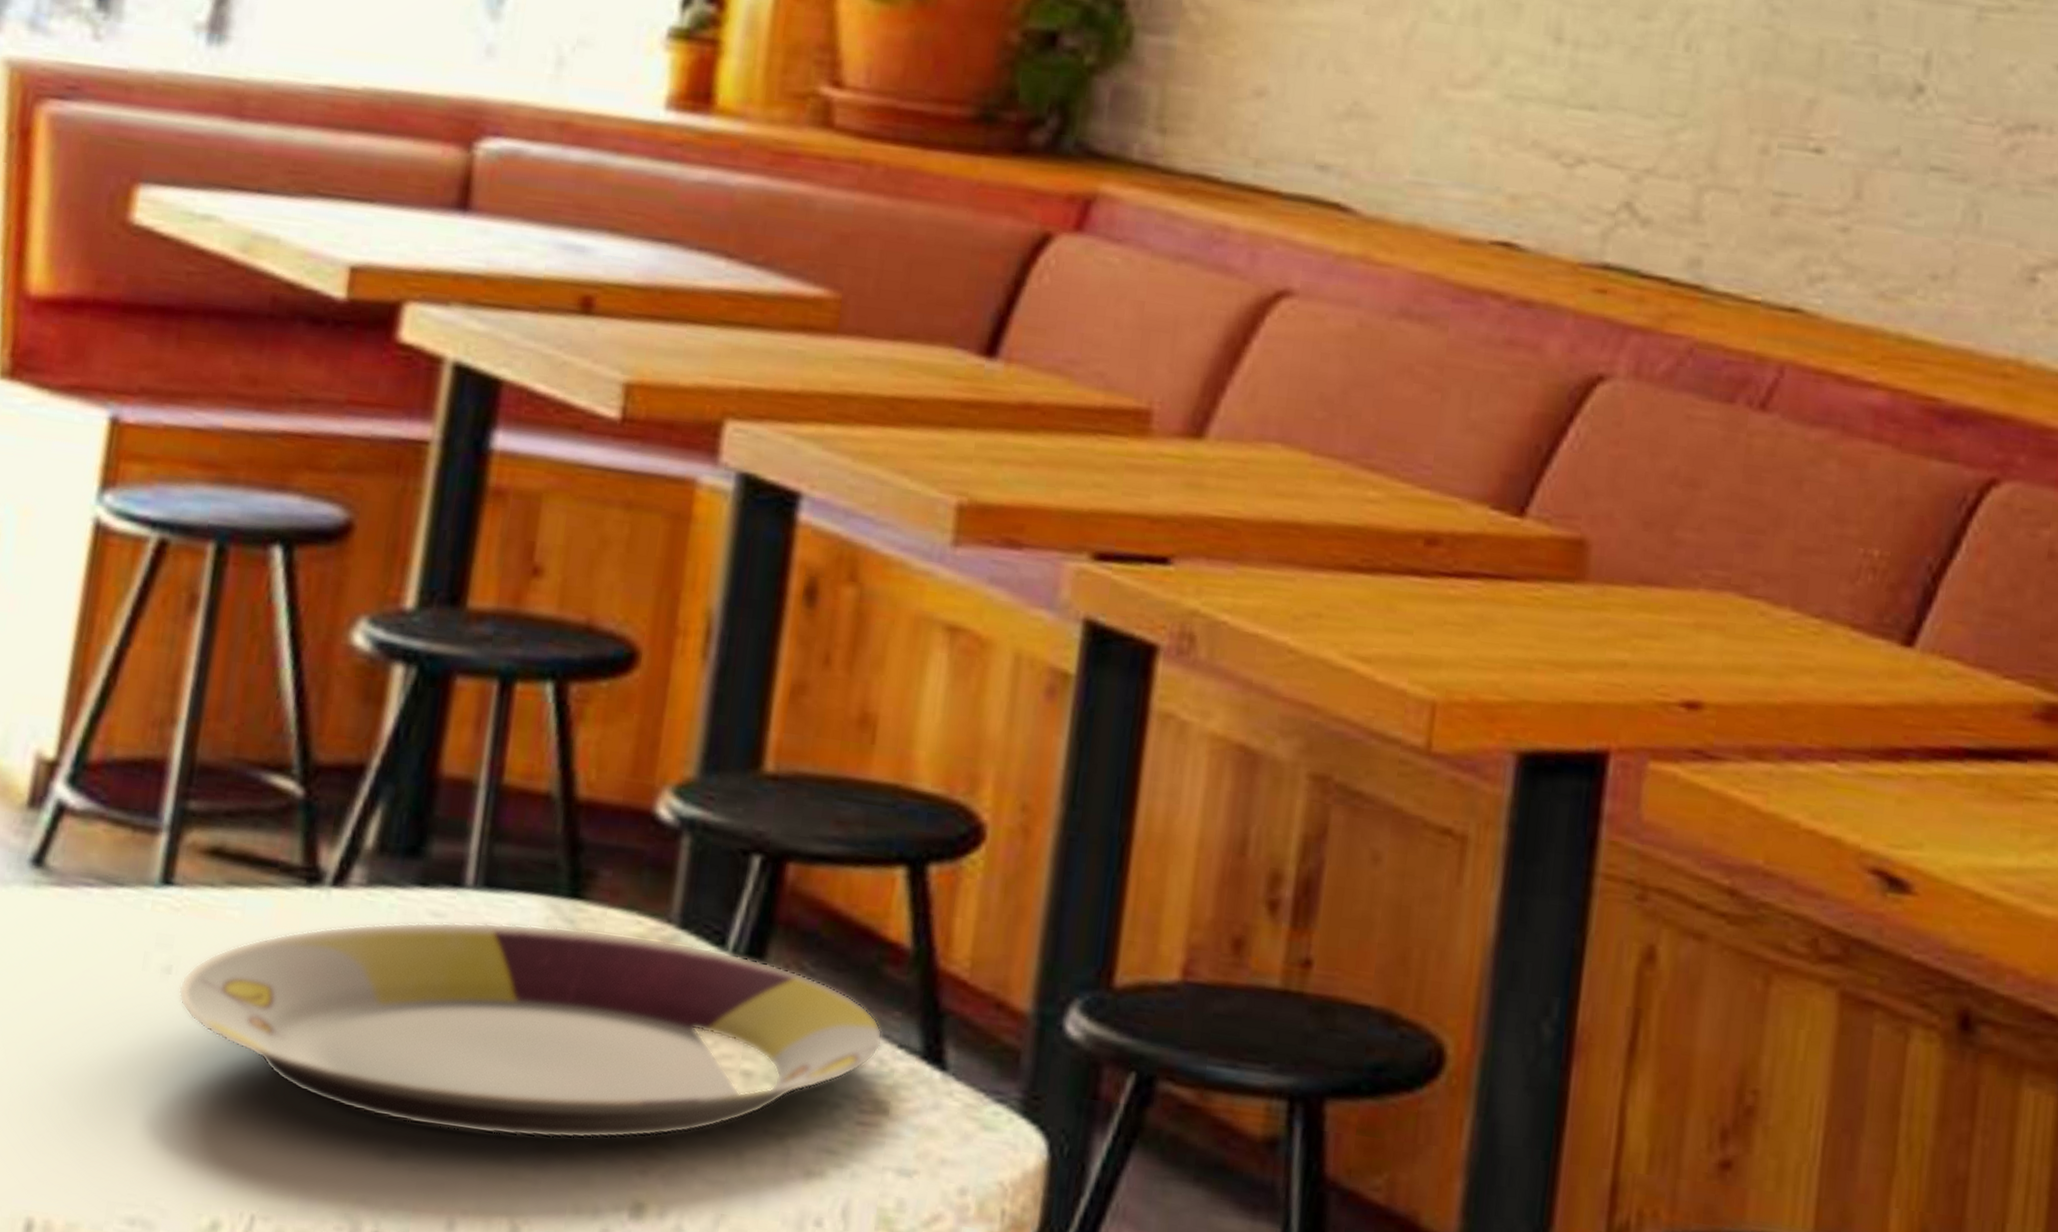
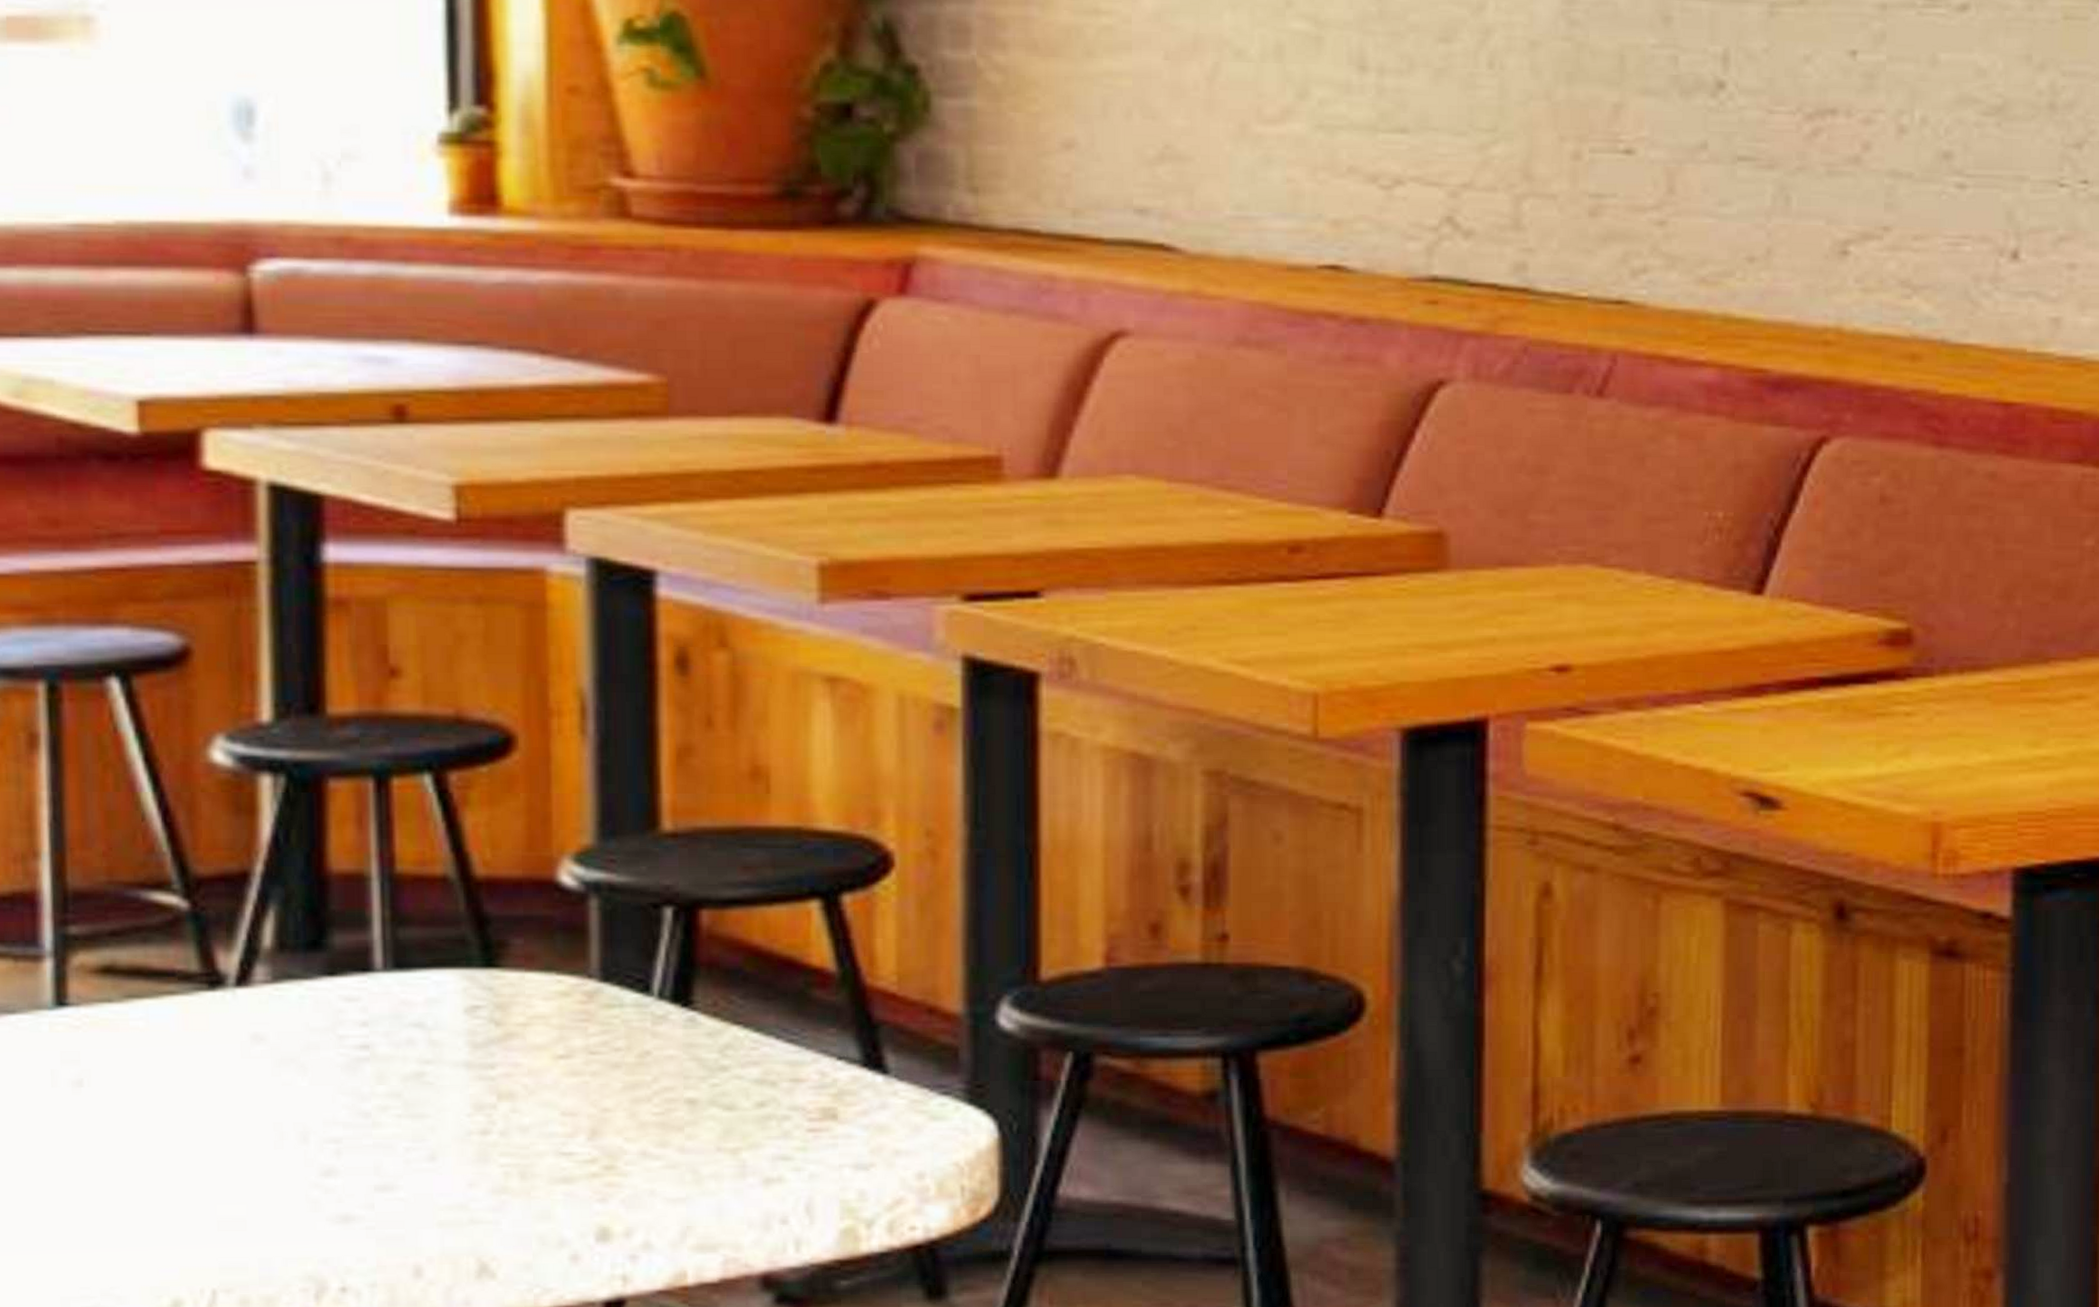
plate: present [178,922,883,1139] -> none [94,994,820,1188]

